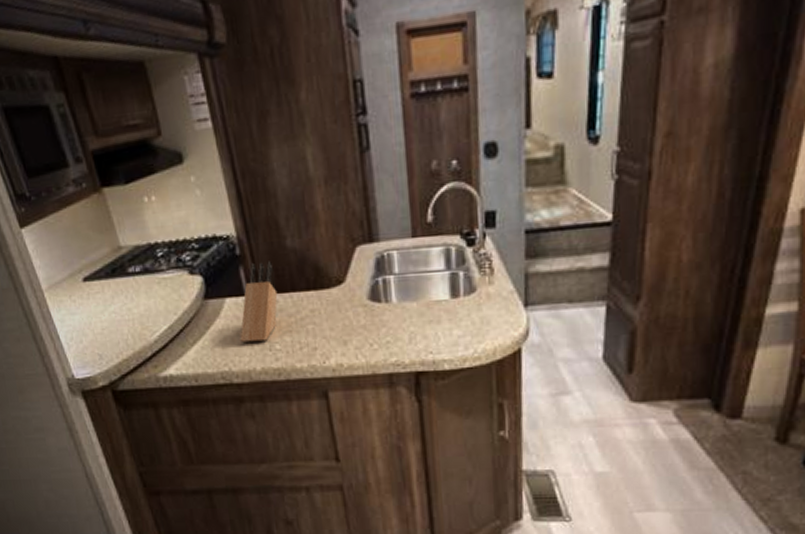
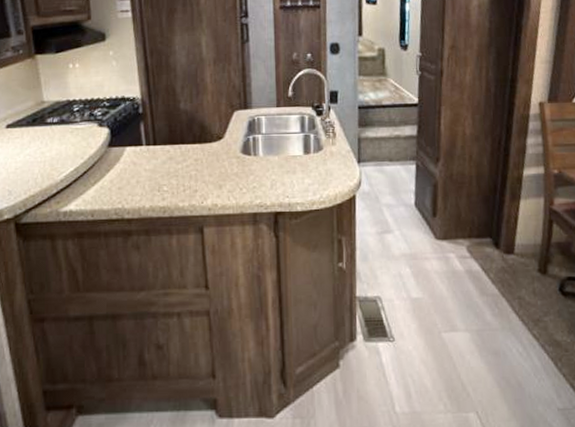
knife block: present [240,261,278,343] -> none [134,119,169,184]

